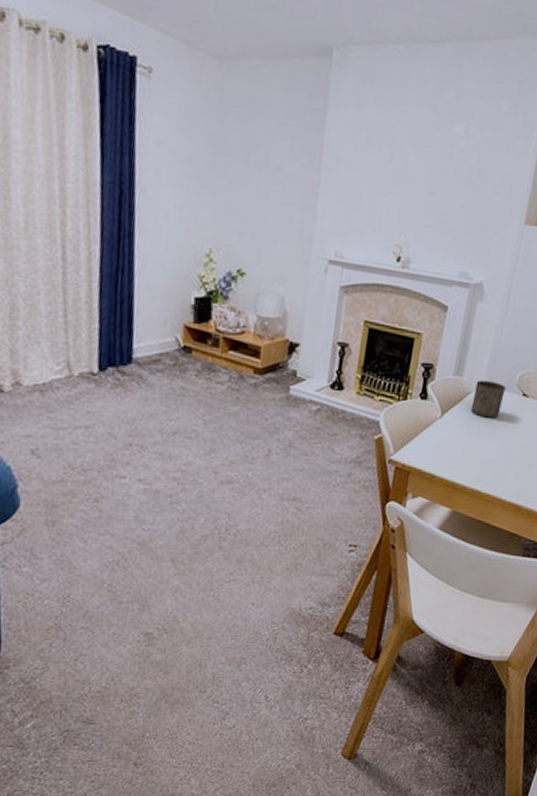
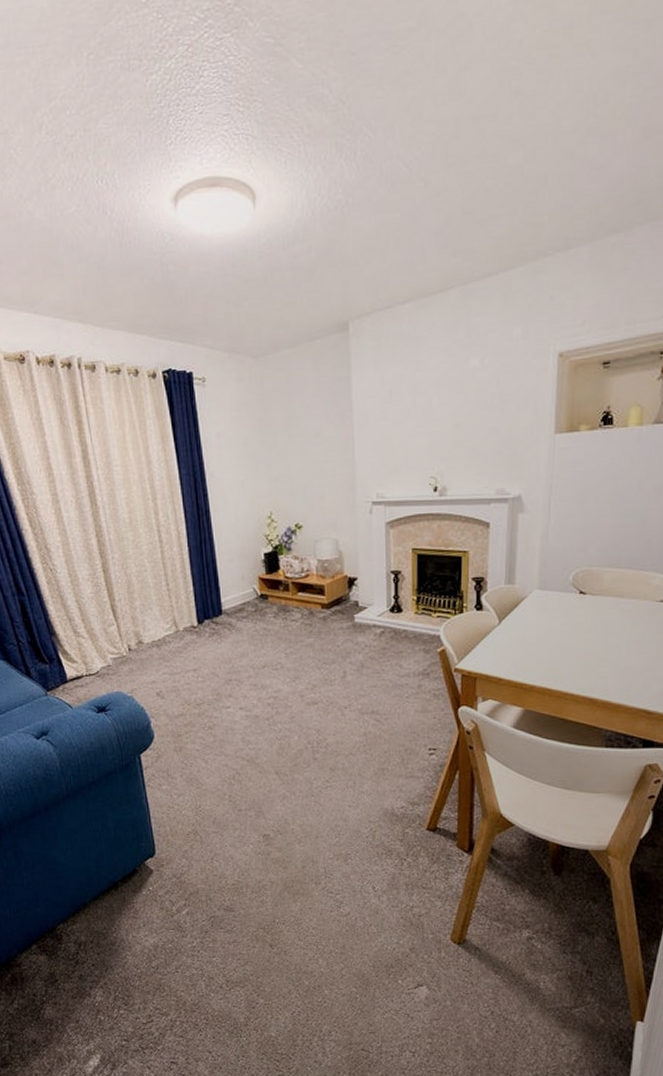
cup: present [471,380,506,419] -> none [528,585,560,619]

